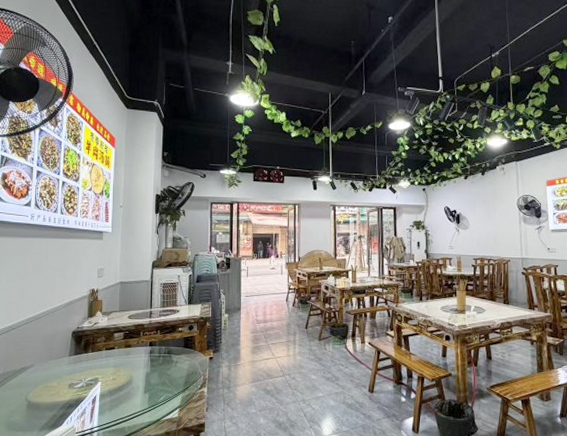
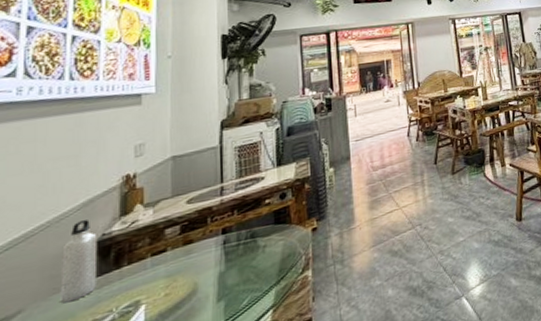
water bottle: none [54,315,75,368] -> present [60,220,98,304]

